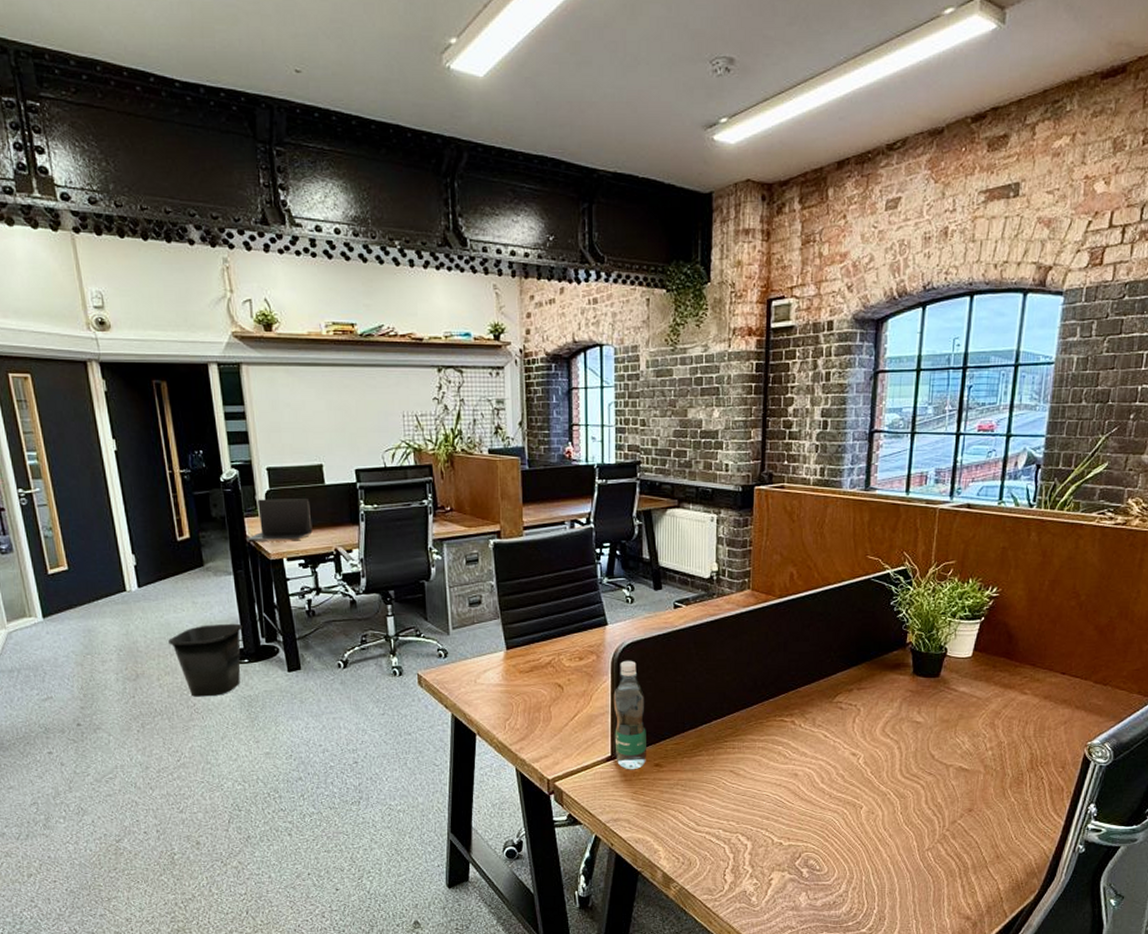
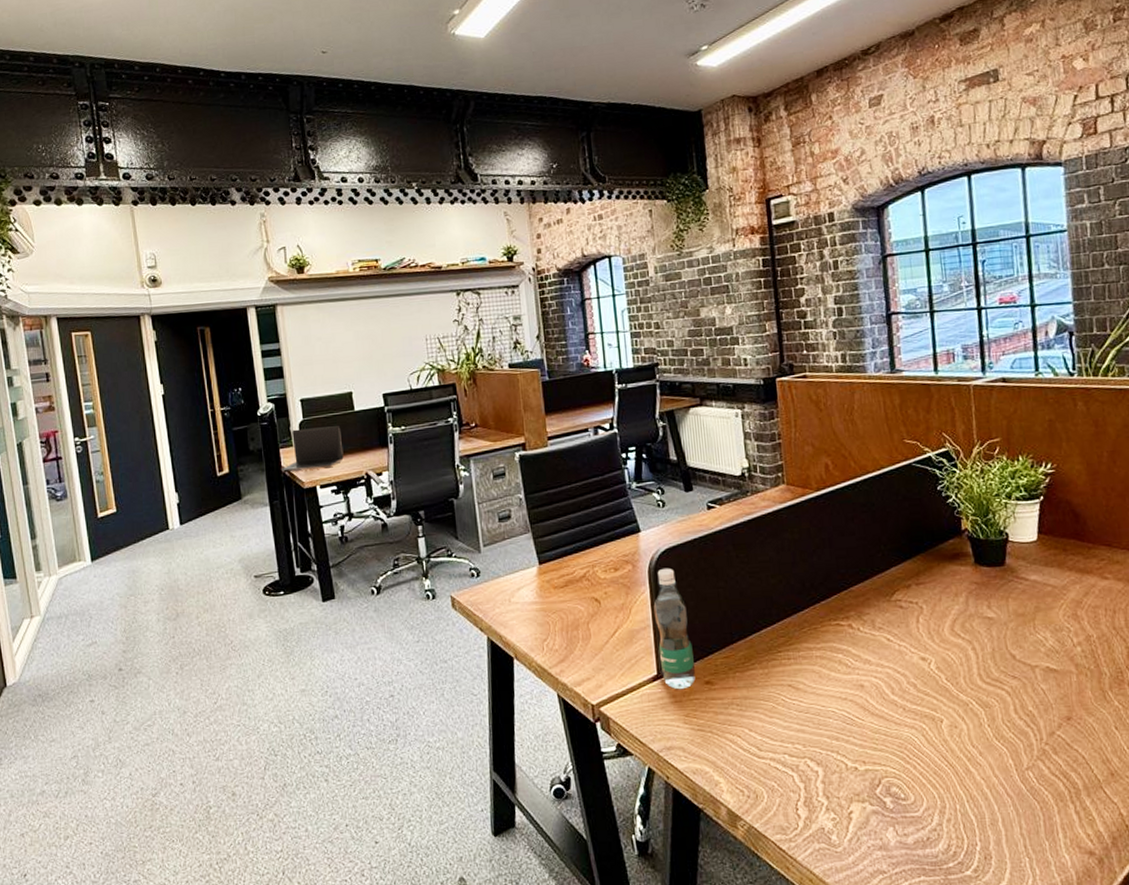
waste bin: present [168,623,242,697] -> none [208,554,278,634]

